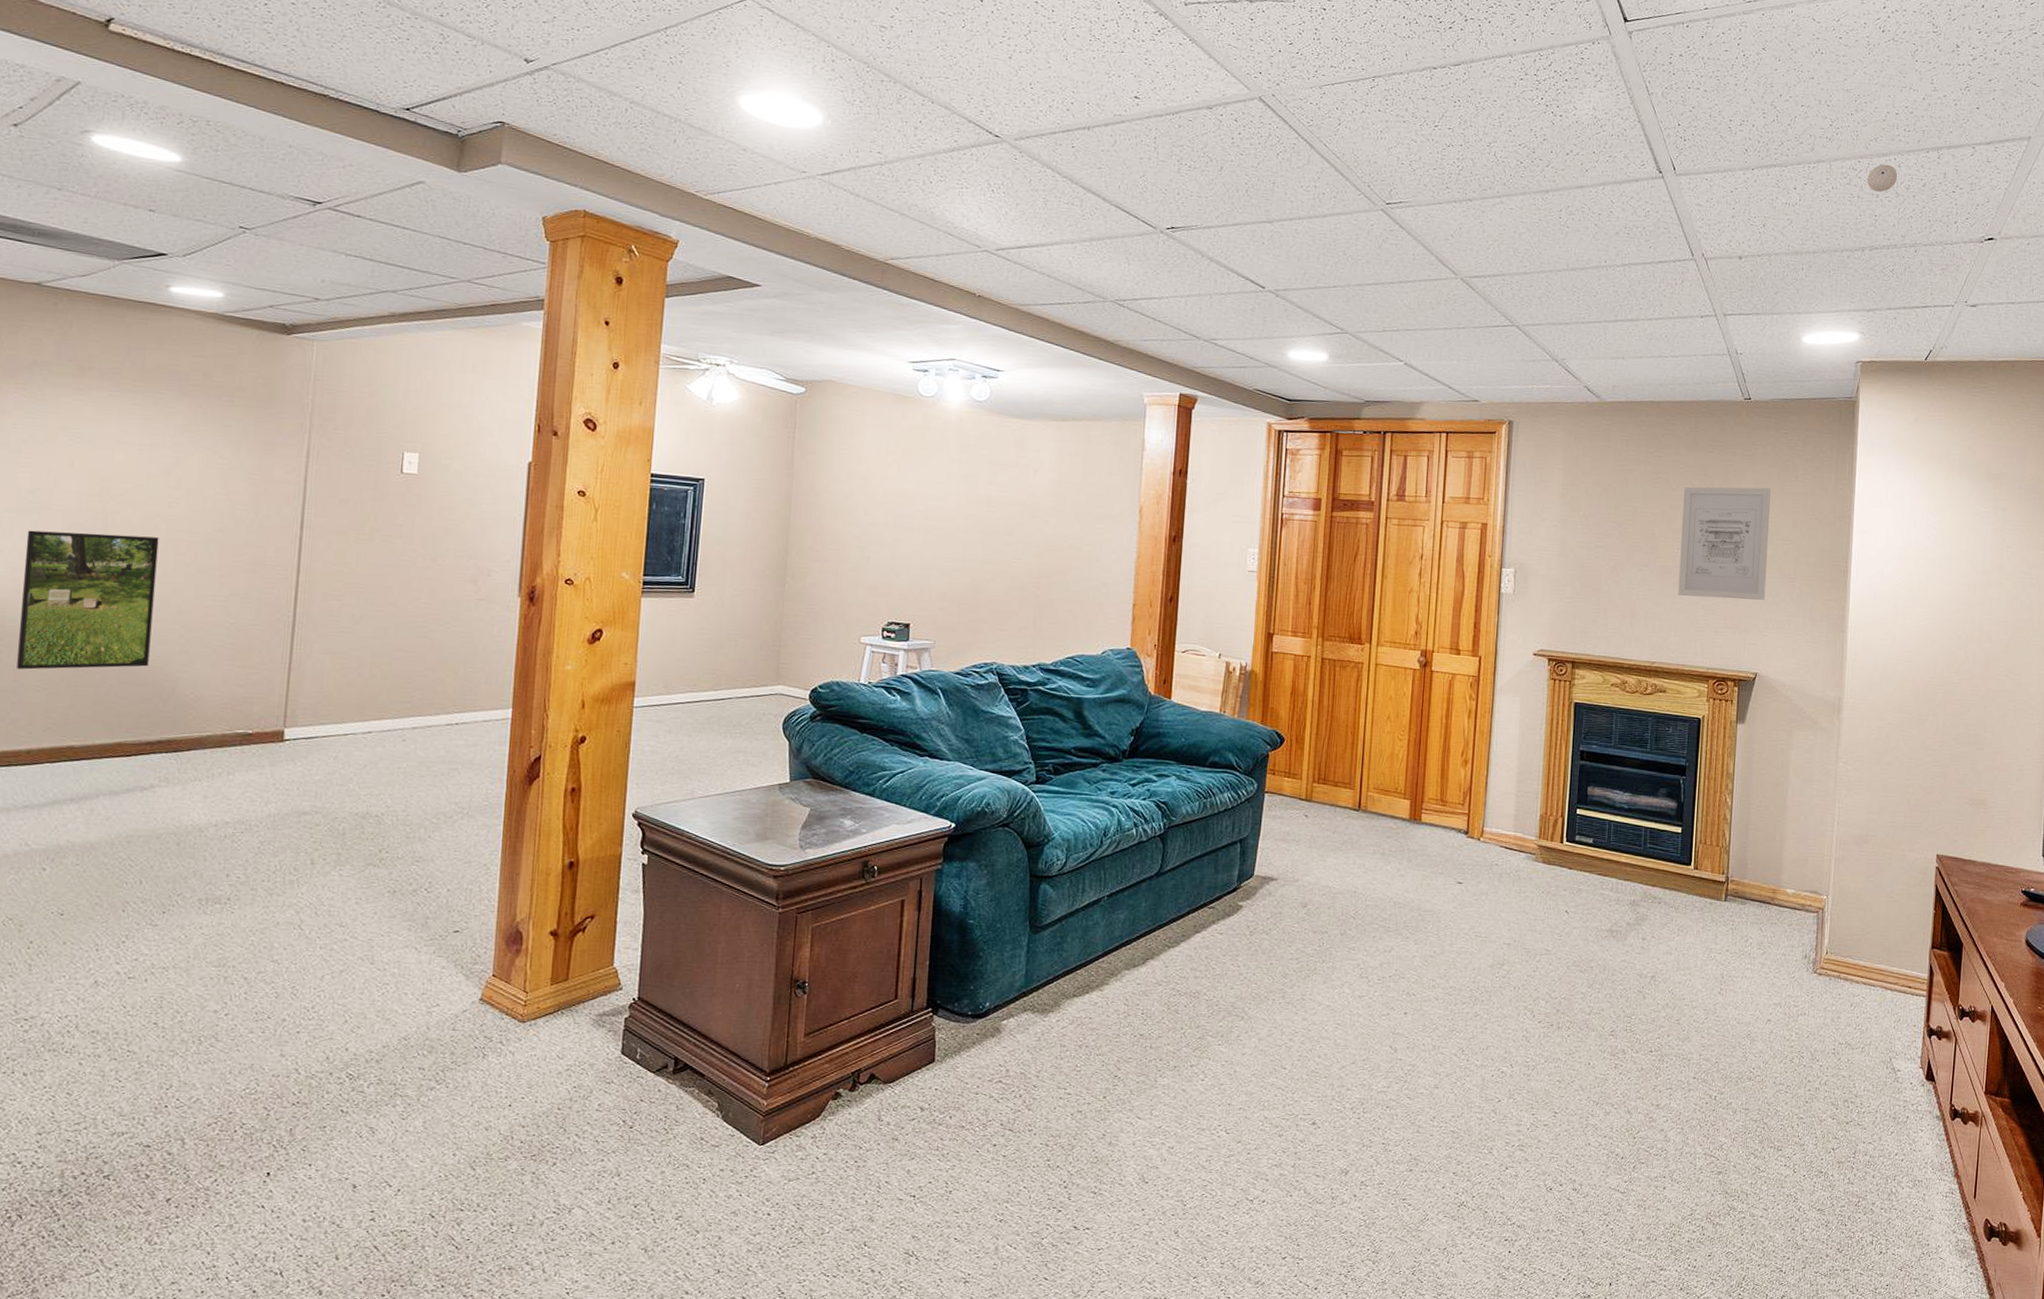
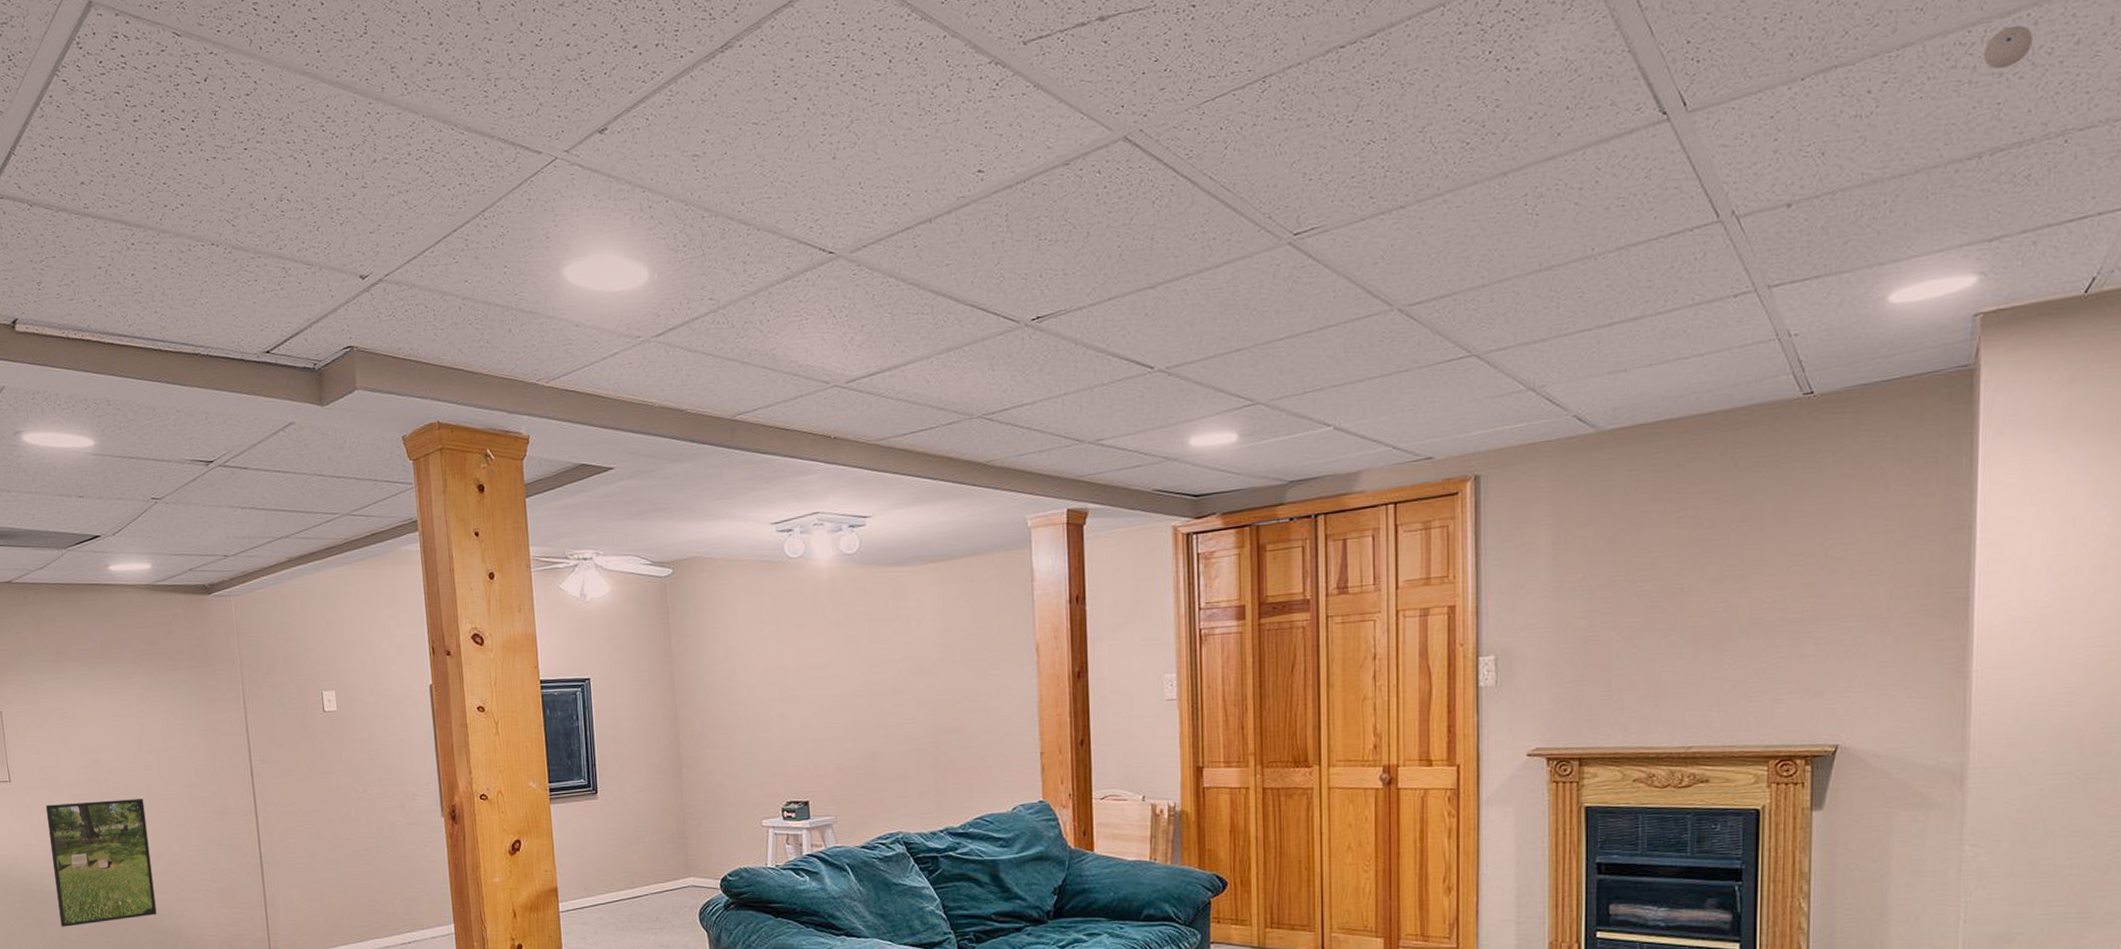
wall art: present [1678,487,1771,600] -> none [1719,506,1849,660]

